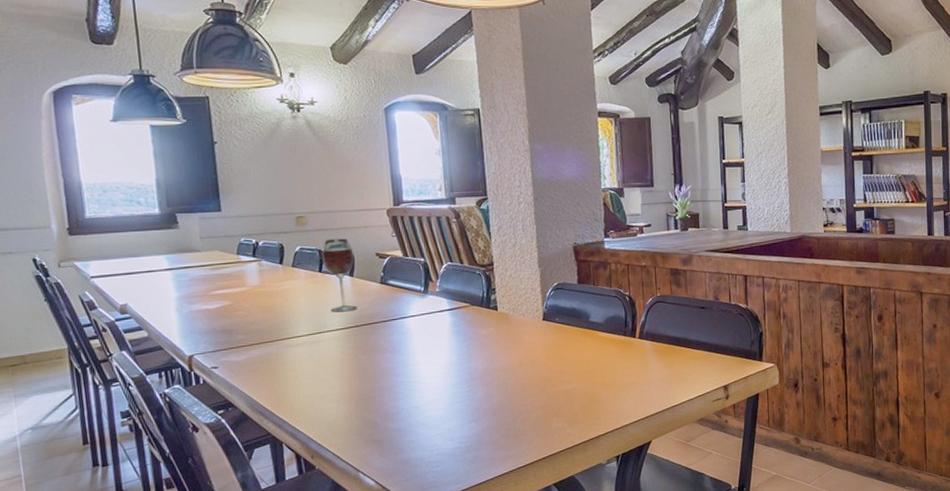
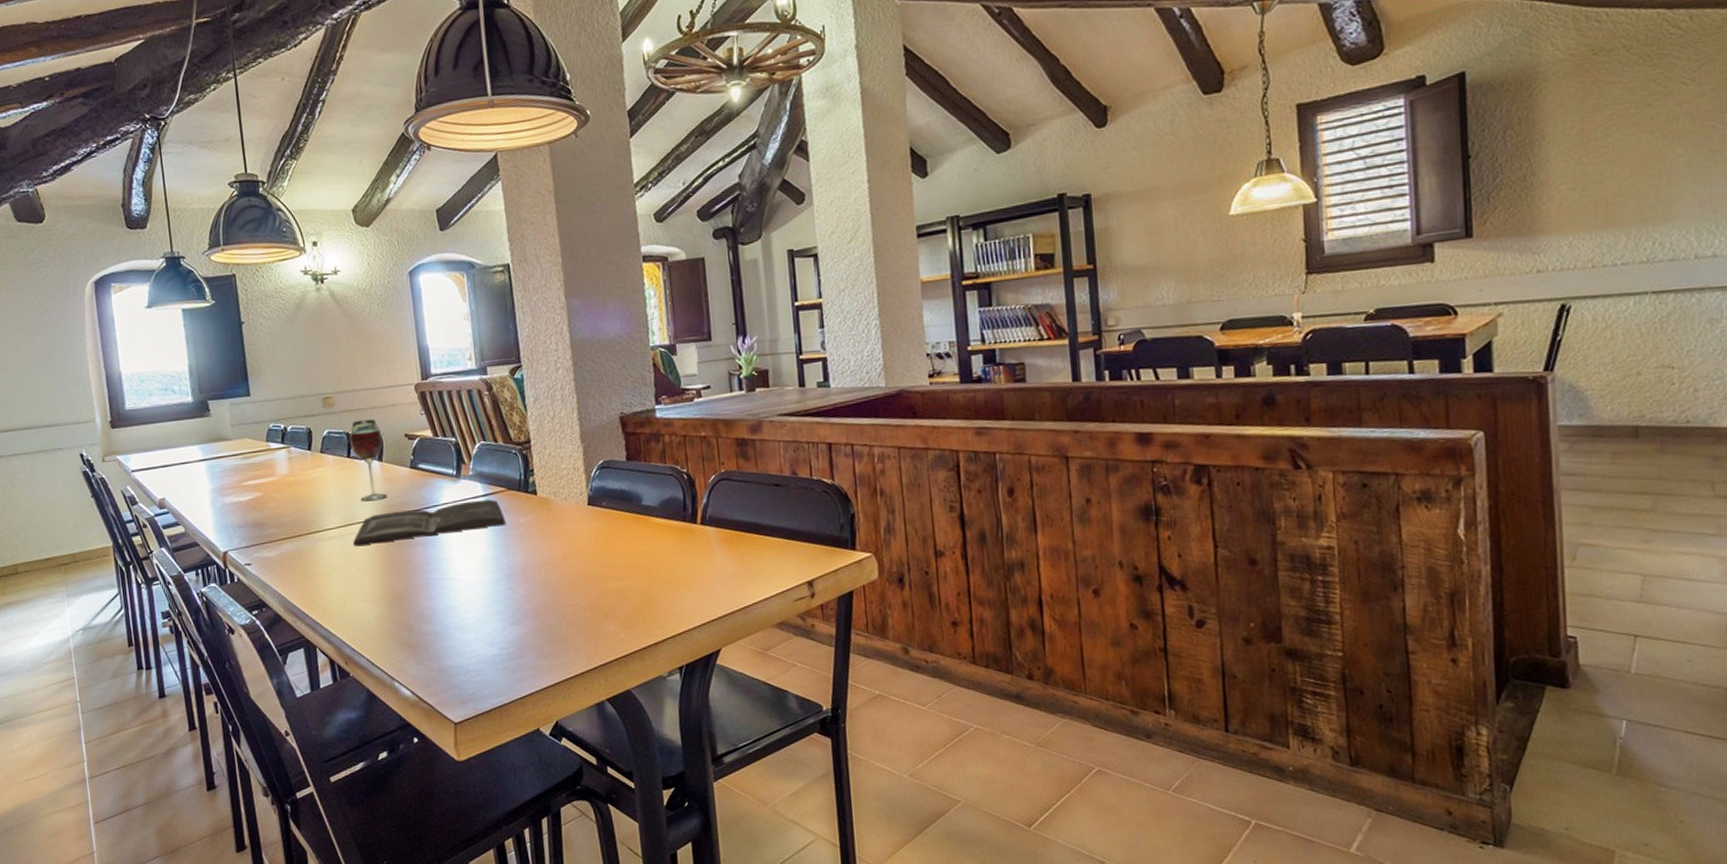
magazine: none [321,313,468,353] -> present [352,499,506,547]

